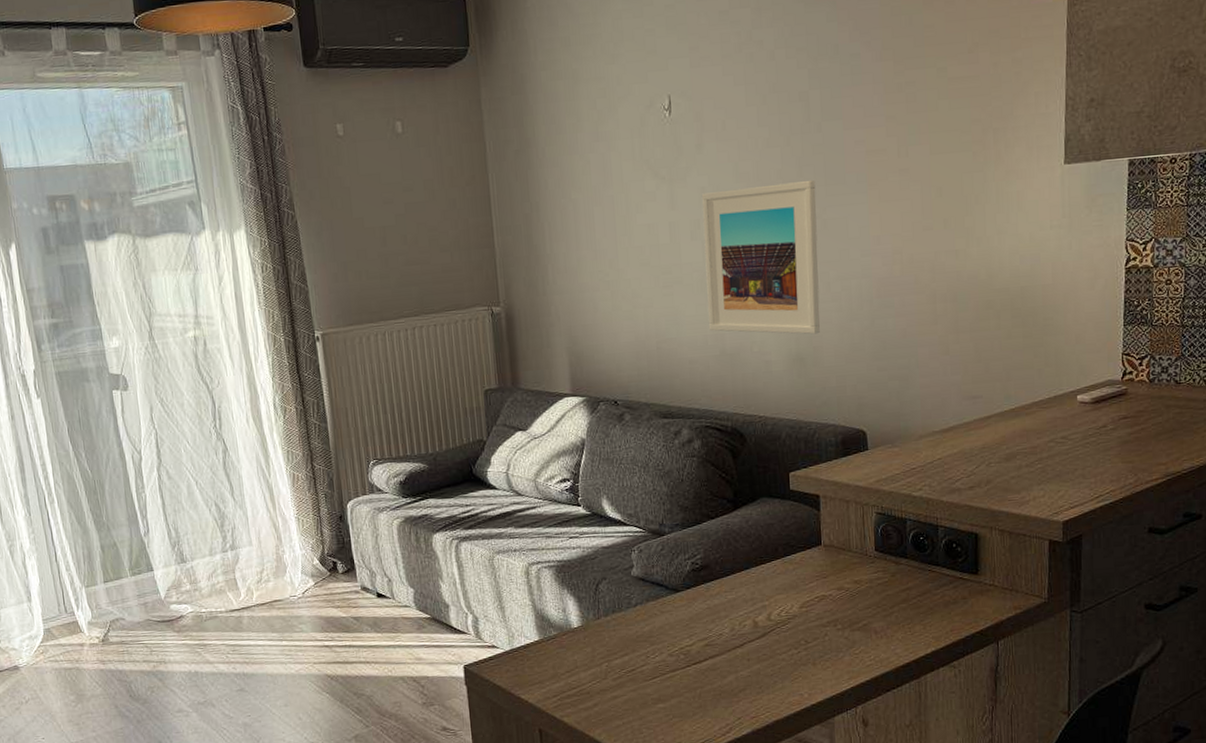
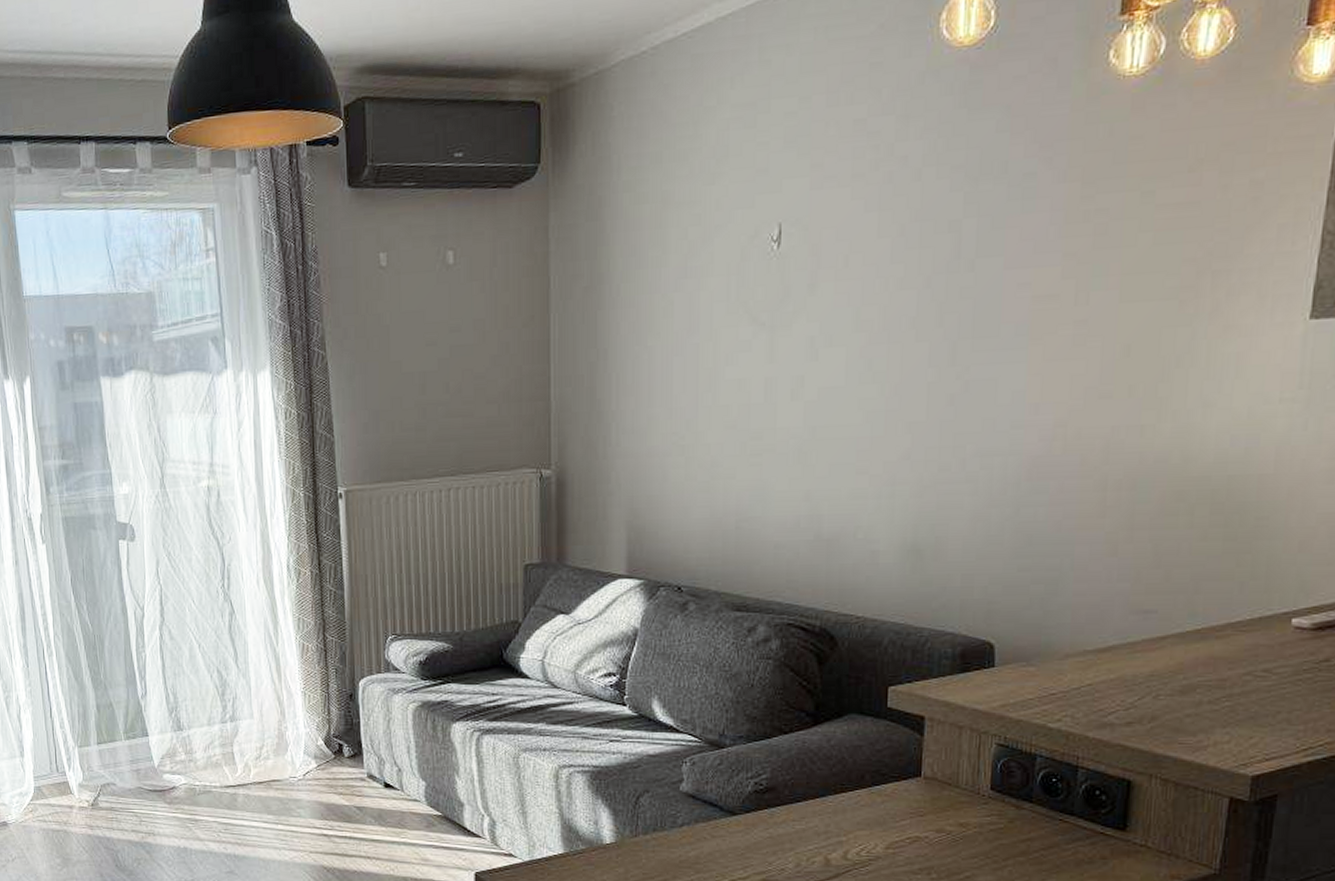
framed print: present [702,179,820,335] -> none [803,330,959,522]

